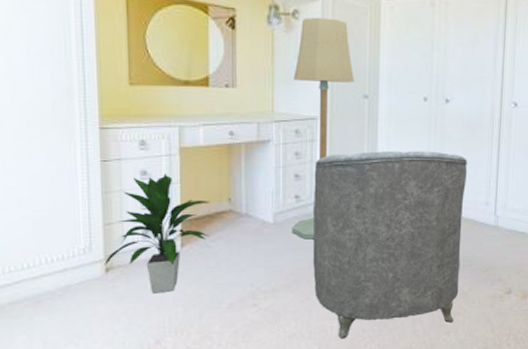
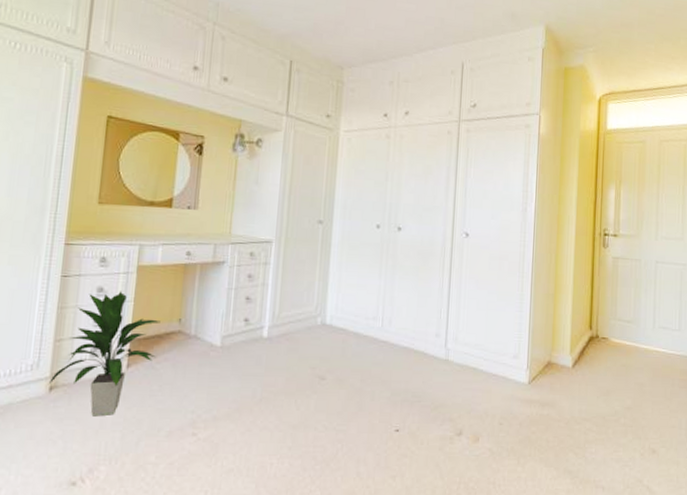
floor lamp: present [292,17,354,240] -> none [238,146,310,366]
armchair: present [312,150,467,339] -> none [256,276,418,478]

